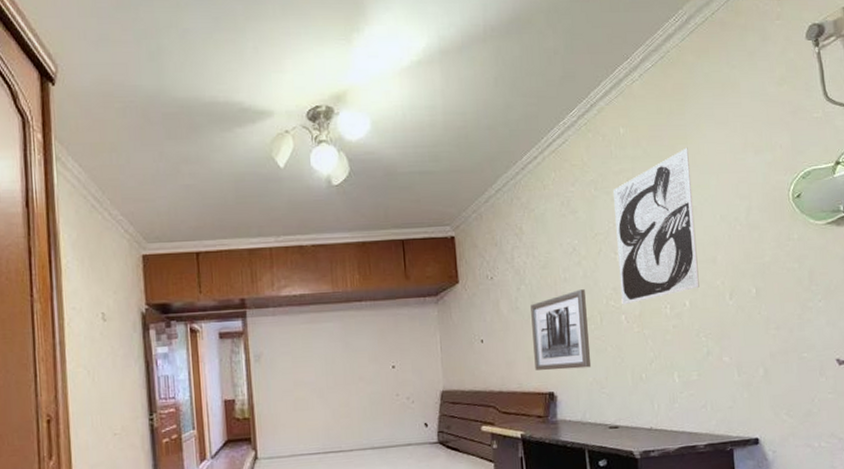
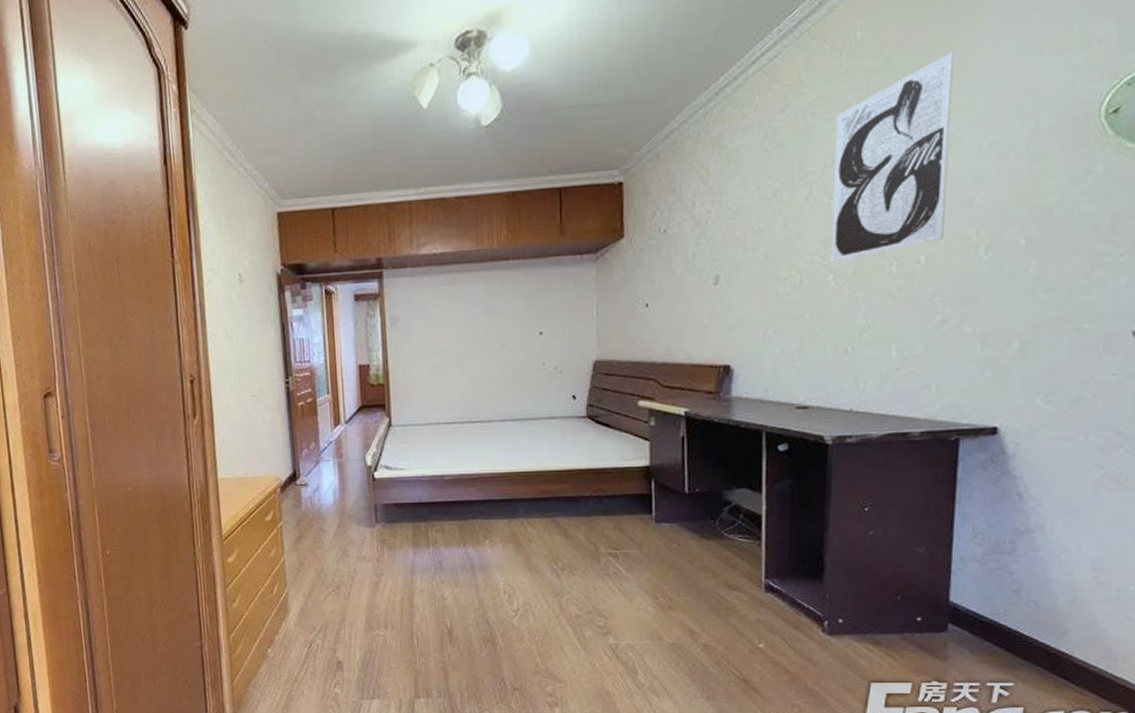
wall art: present [530,289,592,371] -> none [709,243,783,340]

